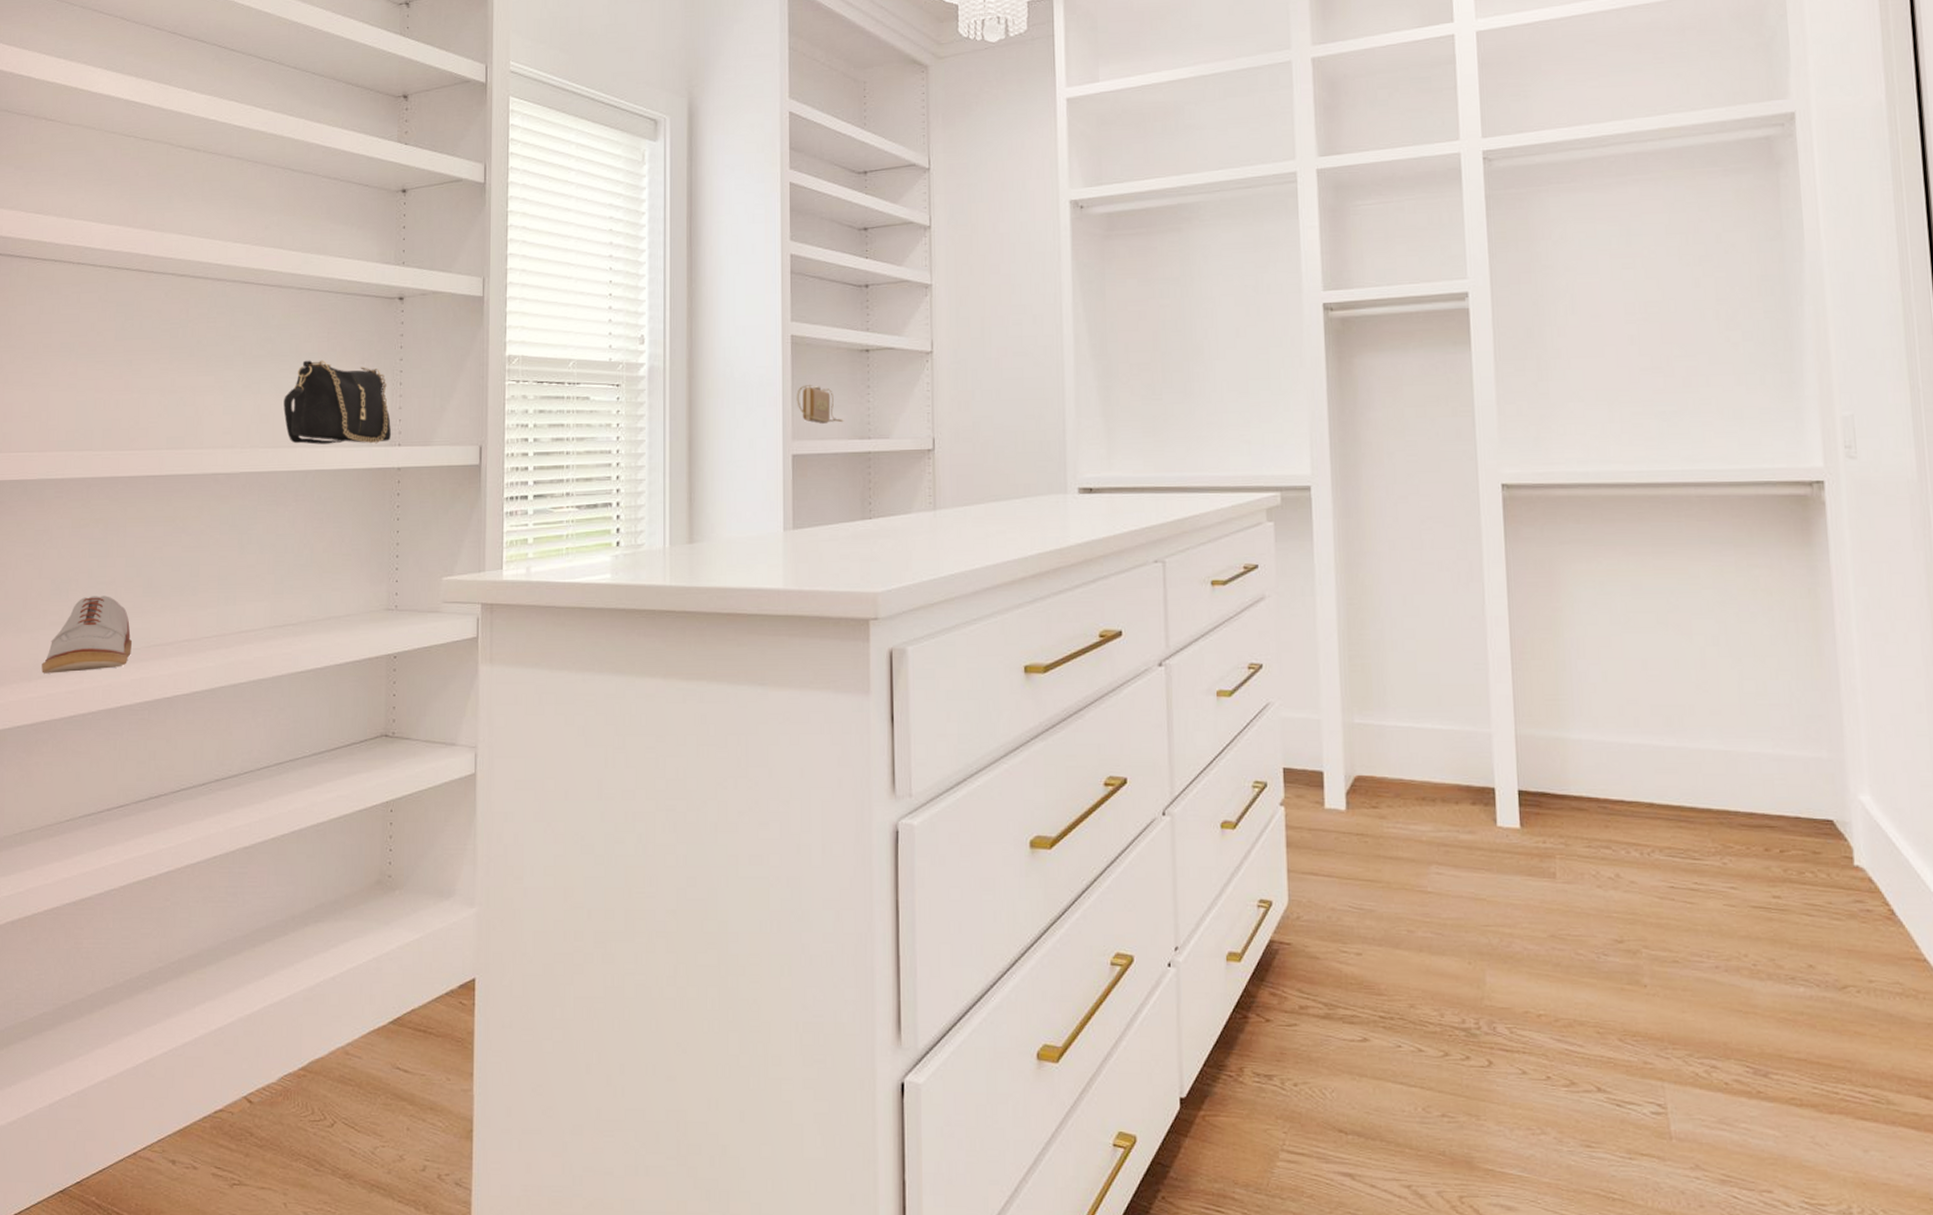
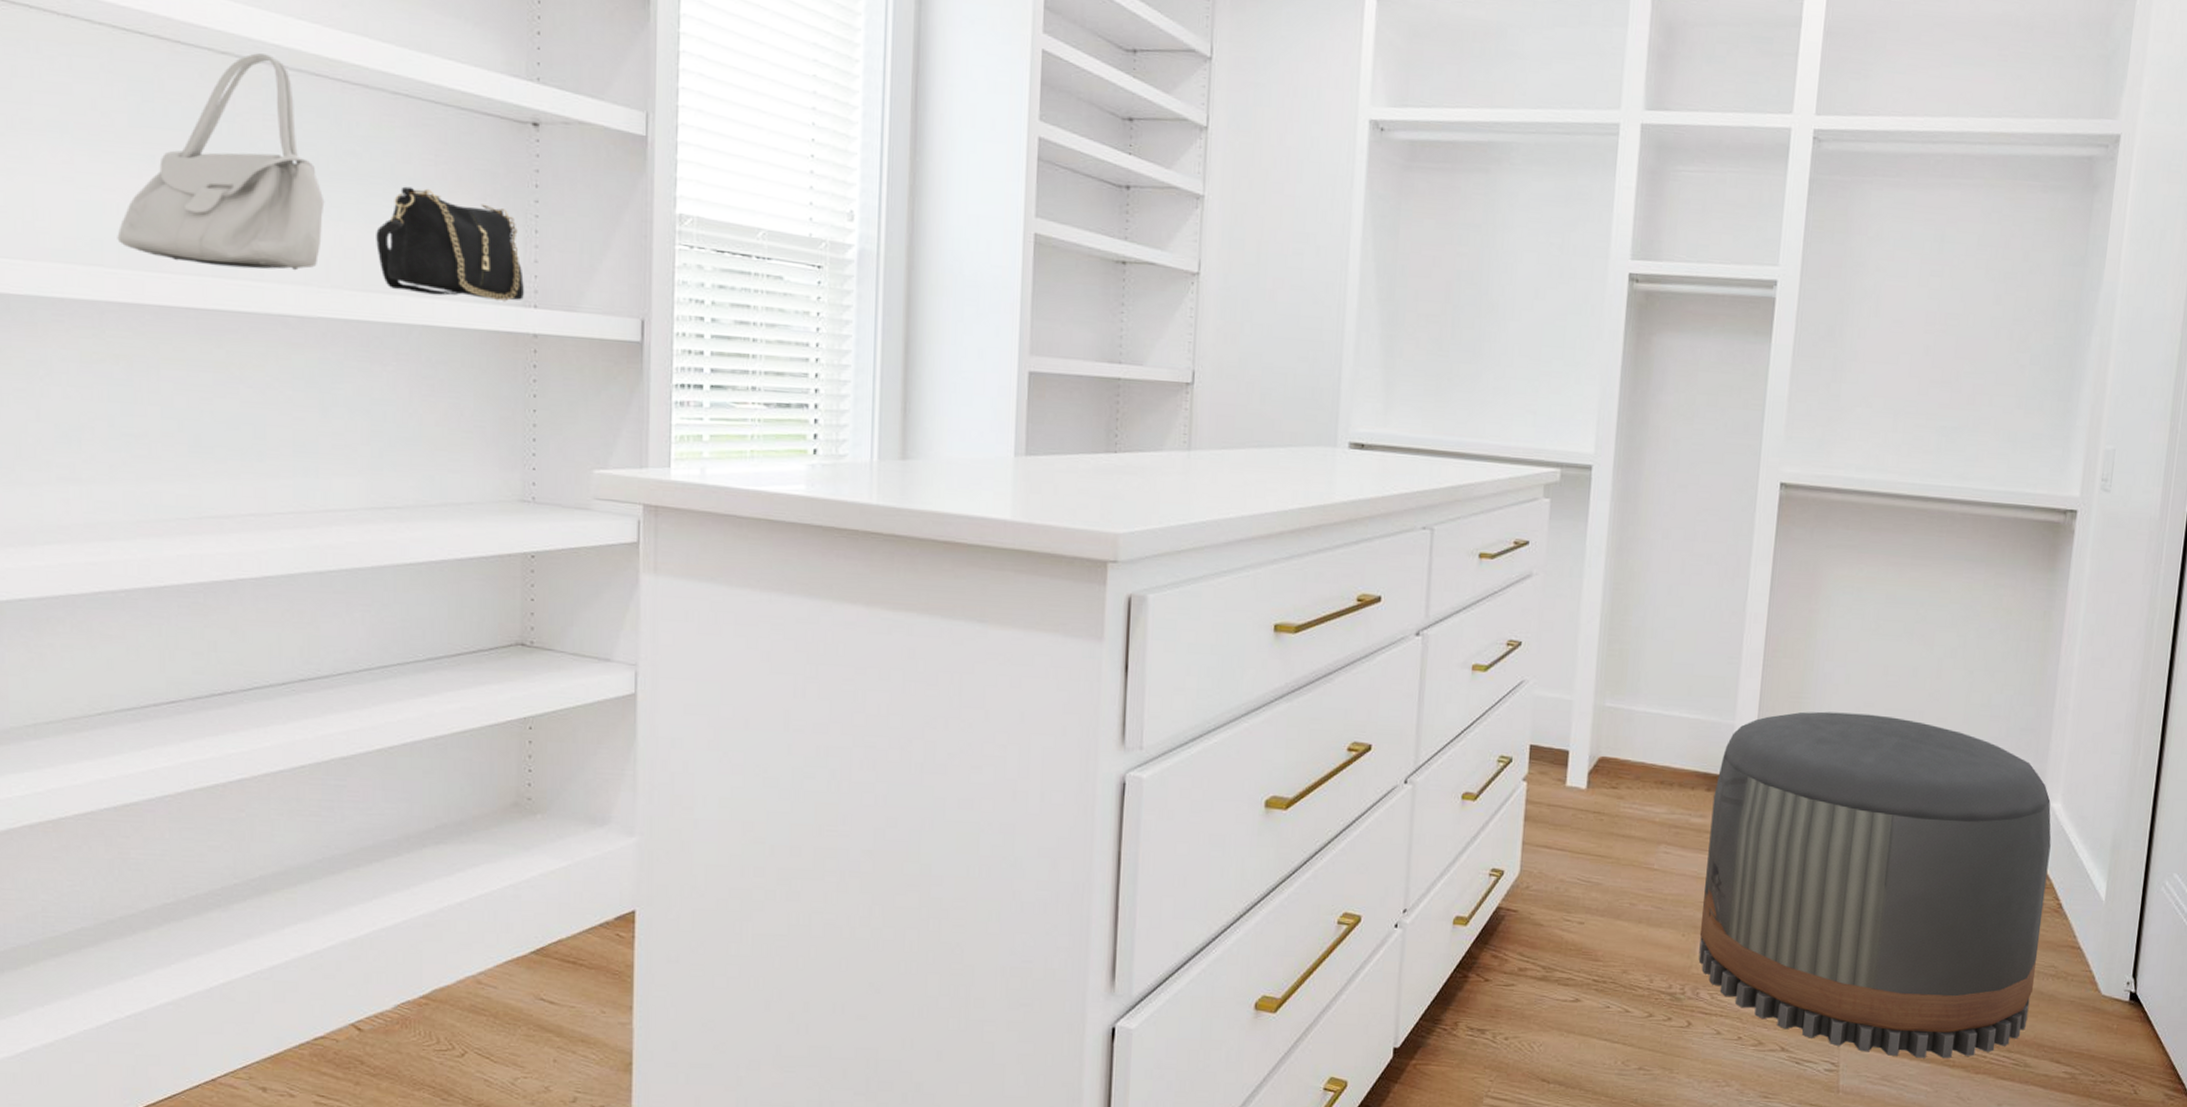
shoe: present [41,596,133,674] -> none [49,449,177,540]
handbag: none [102,272,248,441] -> present [117,53,325,271]
handbag: present [796,385,844,424] -> none [1037,293,1092,342]
pouf: none [1480,712,1880,1097] -> present [1698,711,2052,1058]

